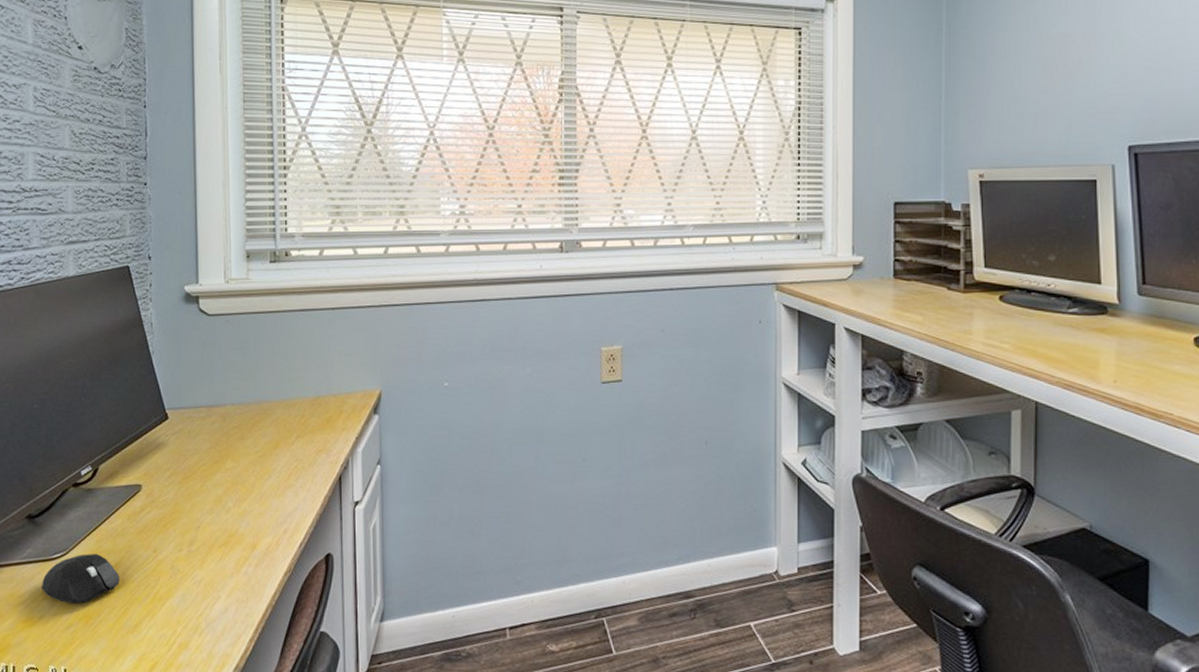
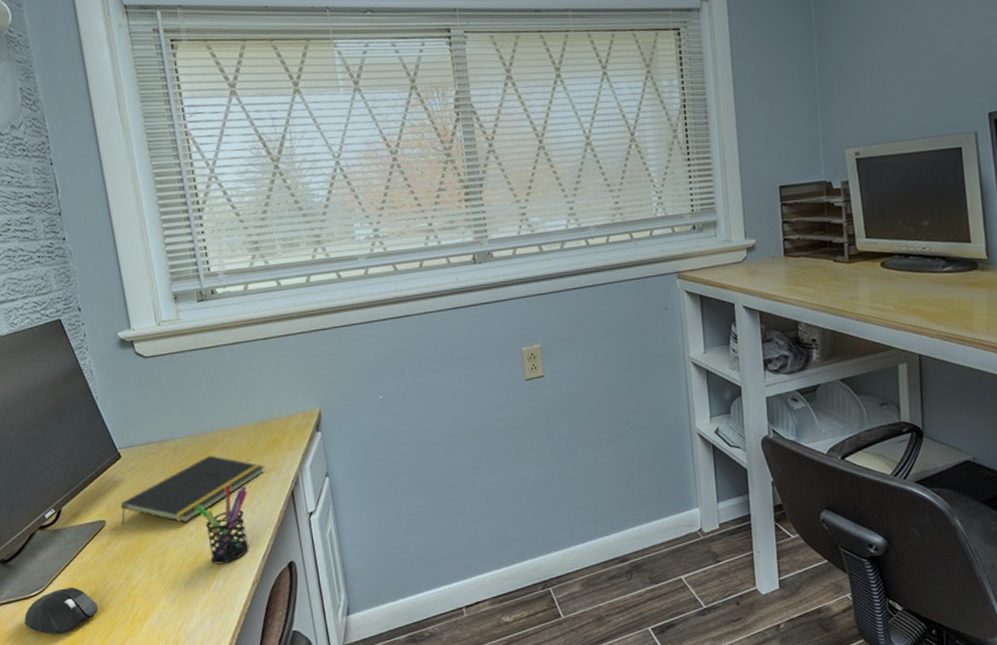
notepad: none [158,427,315,498] -> present [120,455,265,525]
pen holder: none [236,460,293,548] -> present [195,483,249,565]

